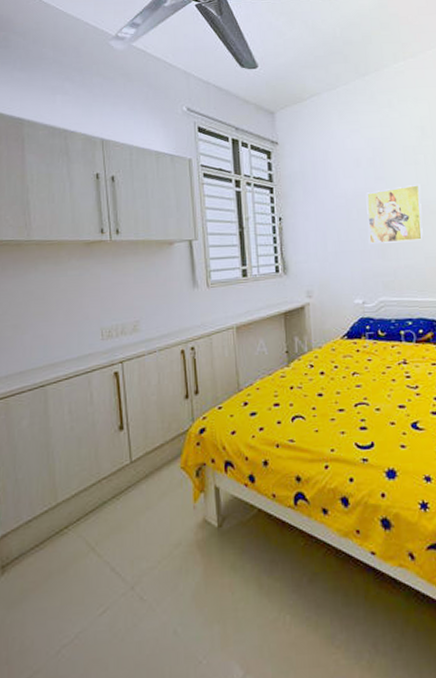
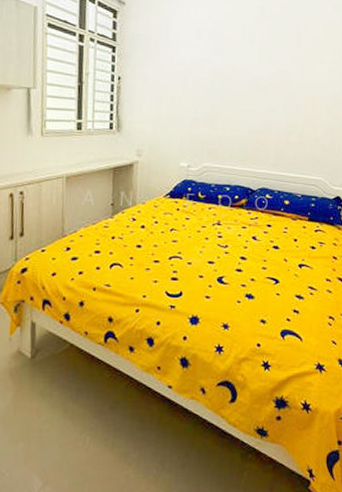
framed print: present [365,184,424,244] -> none [200,61,254,115]

